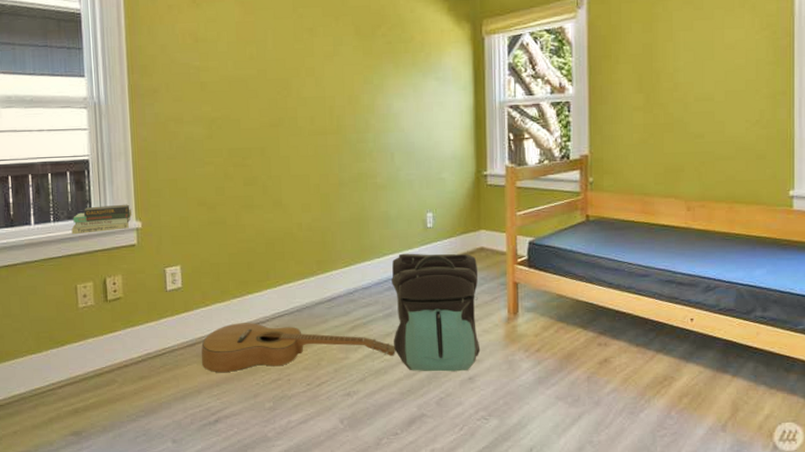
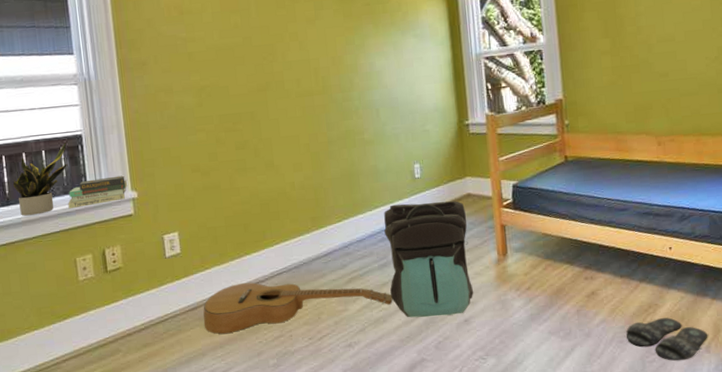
potted plant: none [17,167,73,239] -> present [12,142,68,216]
slippers: none [638,392,725,437] -> present [626,317,708,361]

